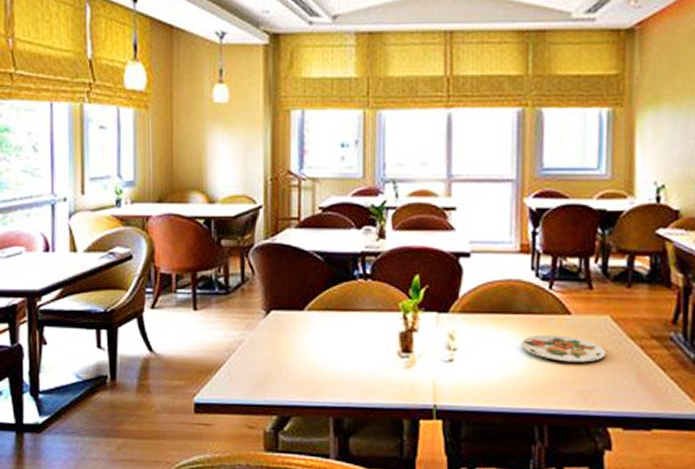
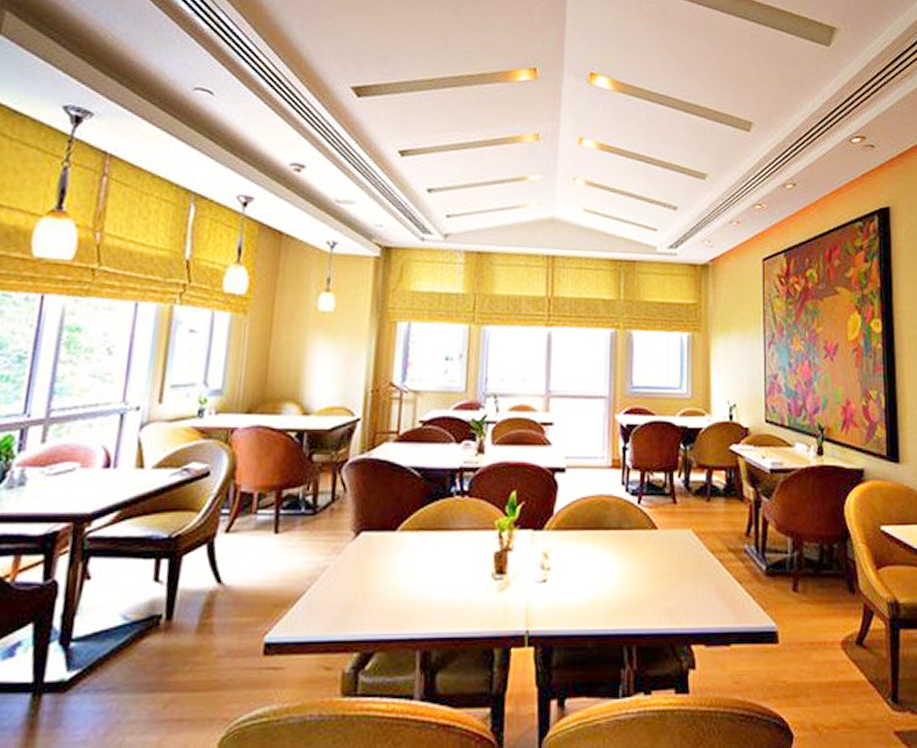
plate: present [521,335,606,363] -> none [612,551,689,578]

